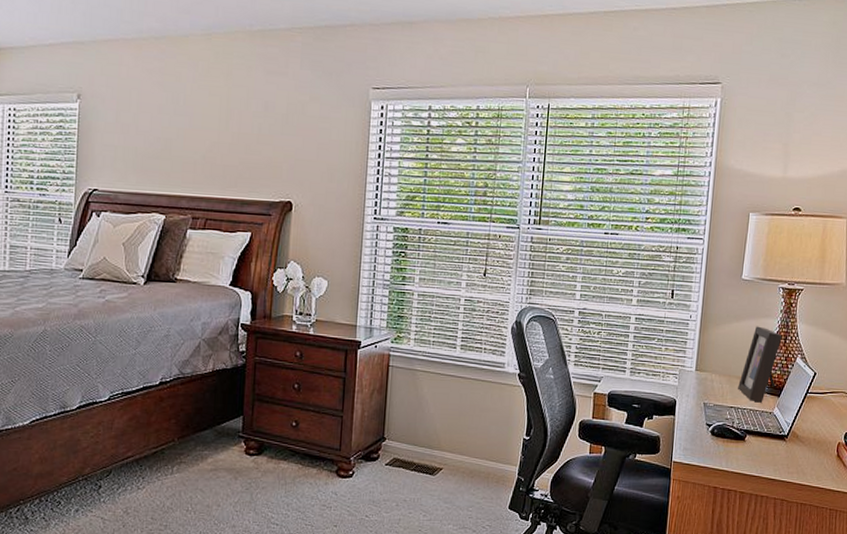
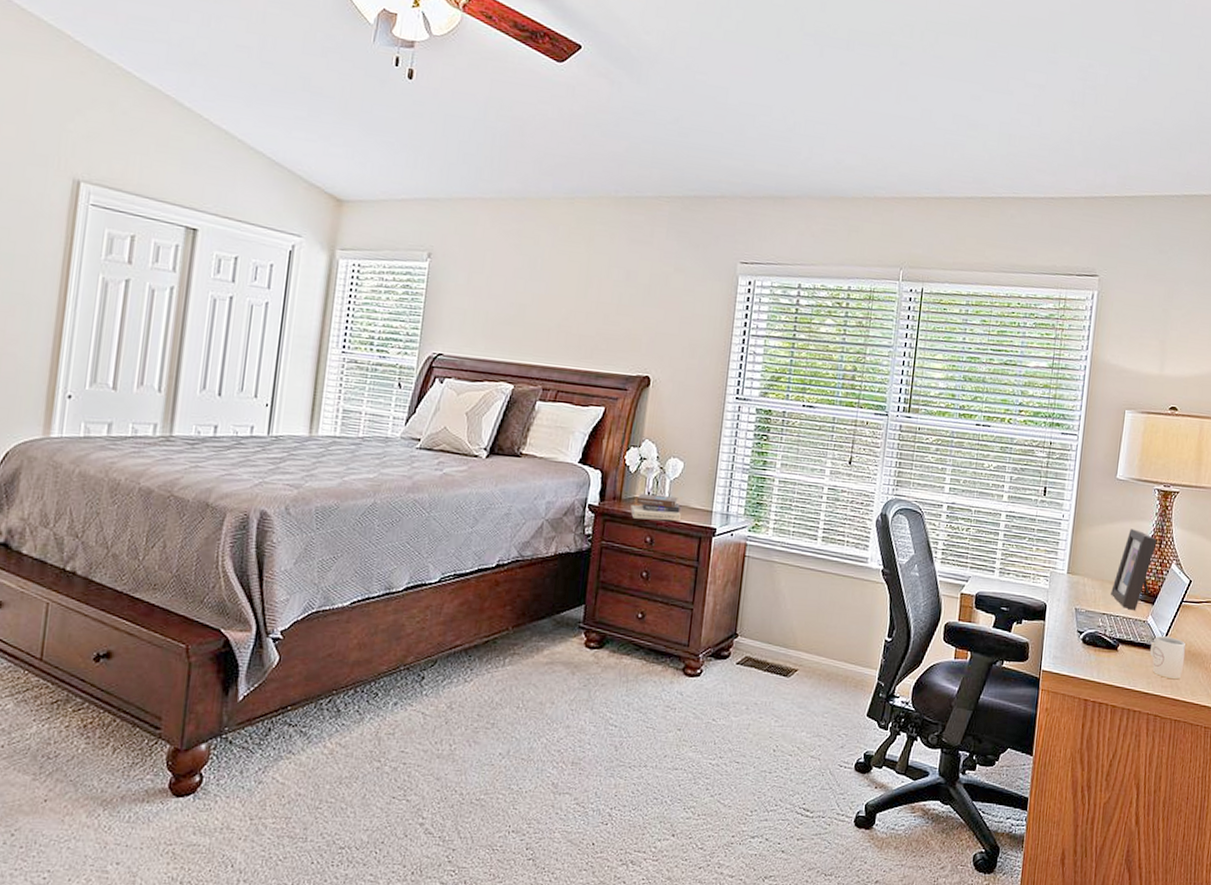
books: none [280,312,329,337] -> present [630,494,682,522]
mug: none [776,425,811,466] -> present [1150,635,1186,680]

